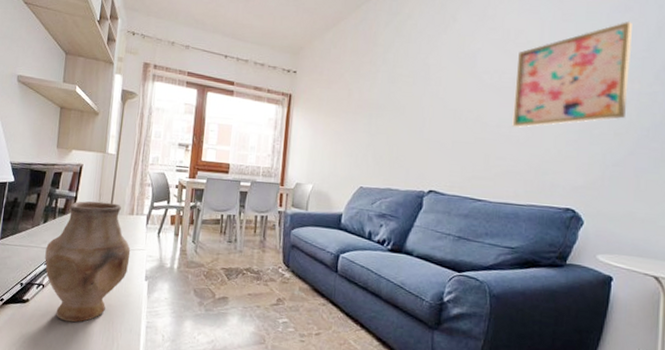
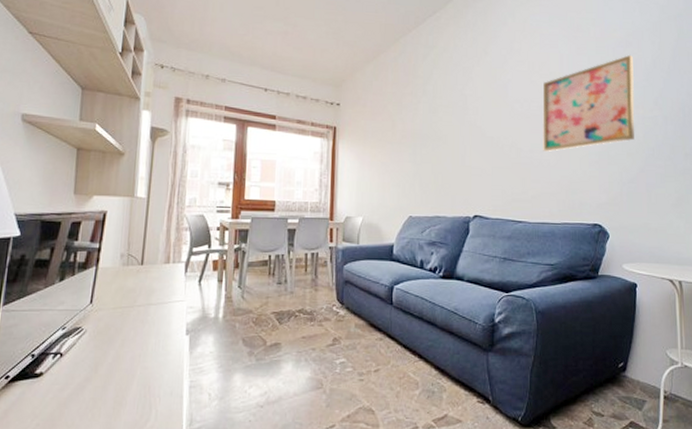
vase: present [44,201,131,323] -> none [62,251,168,393]

